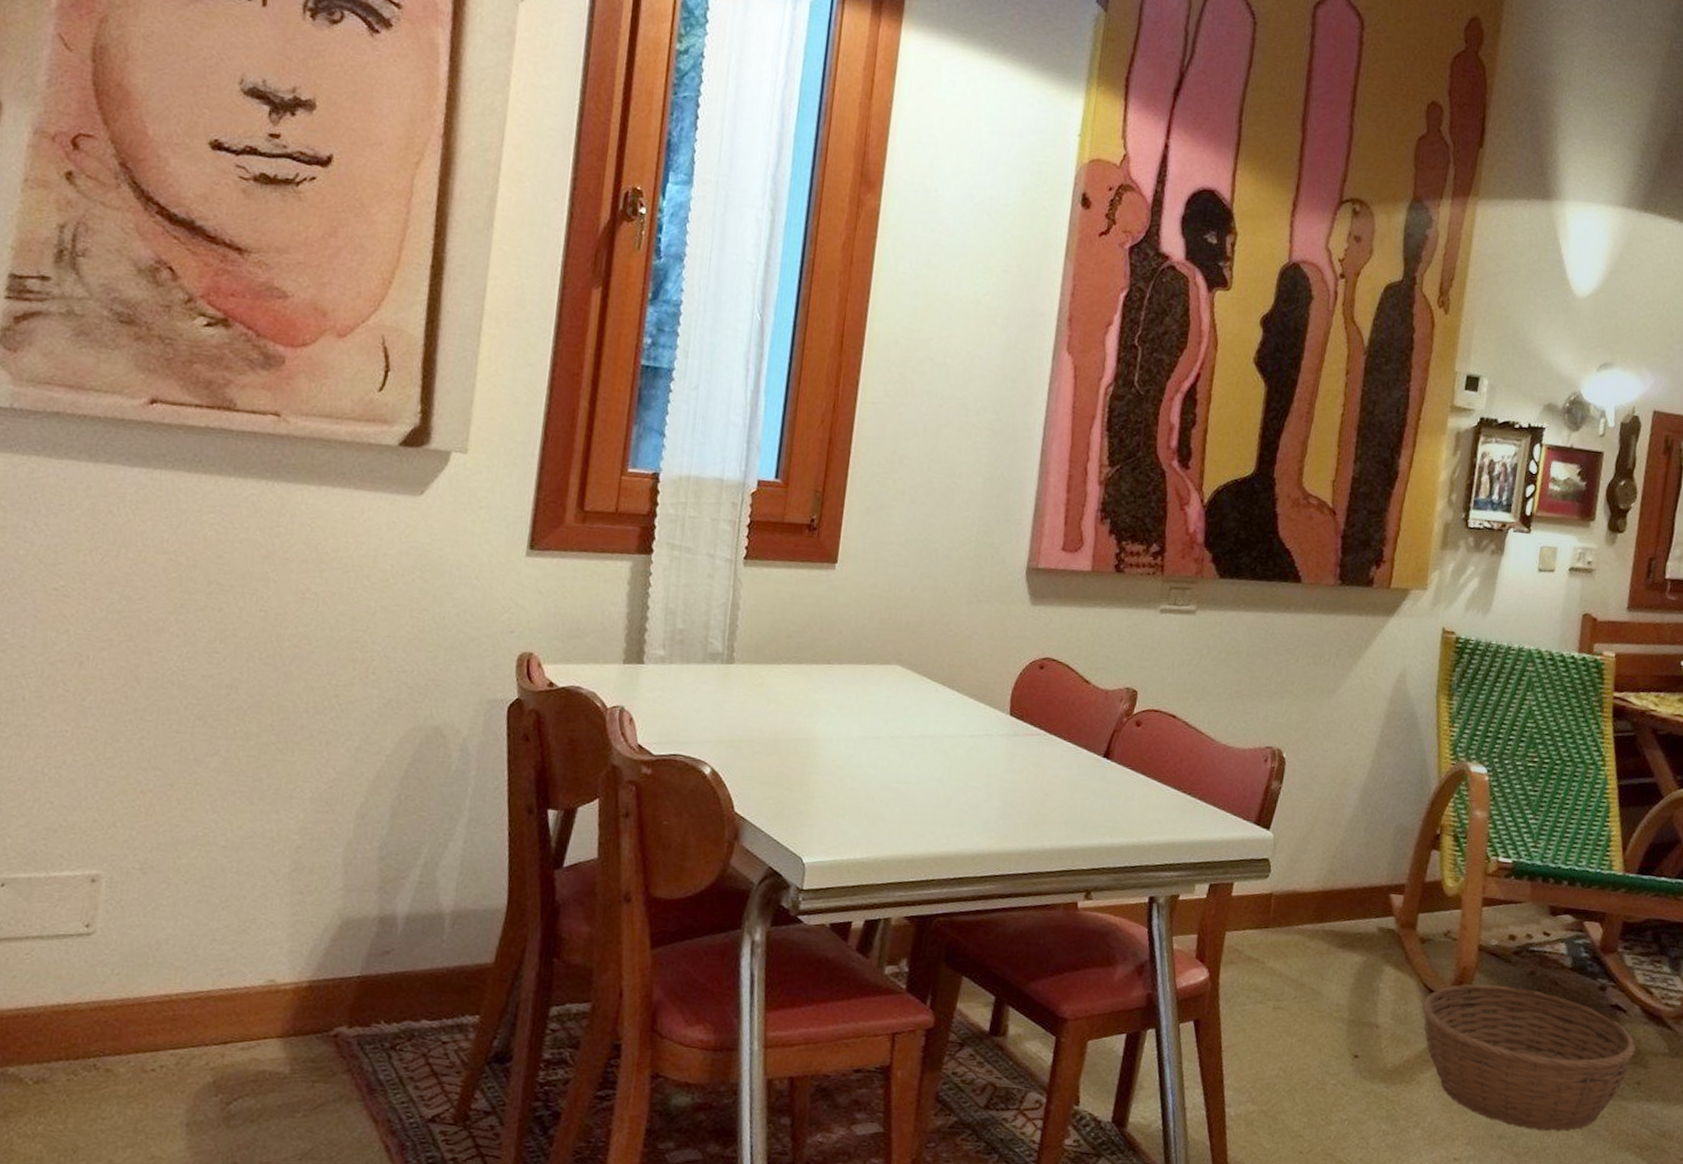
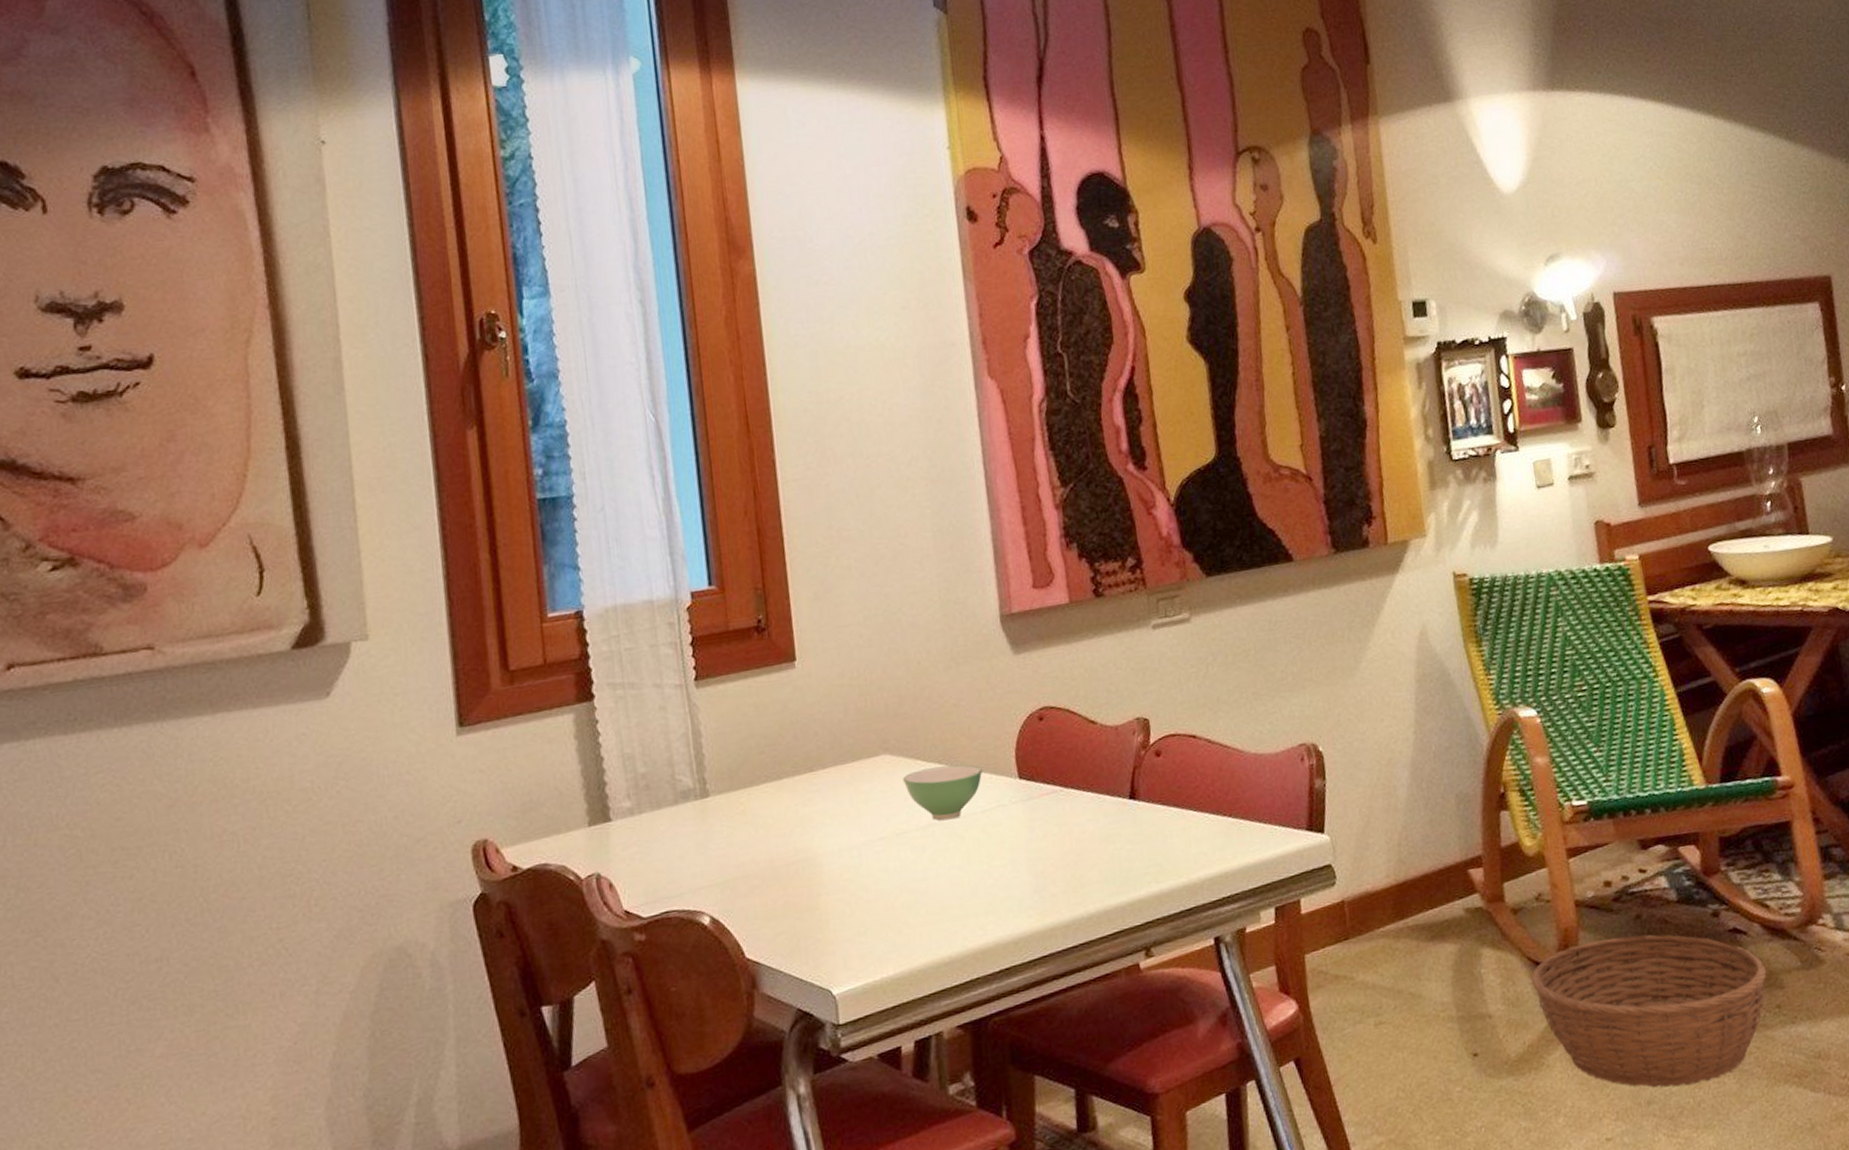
bowl: none [907,686,980,737] -> present [903,764,983,821]

